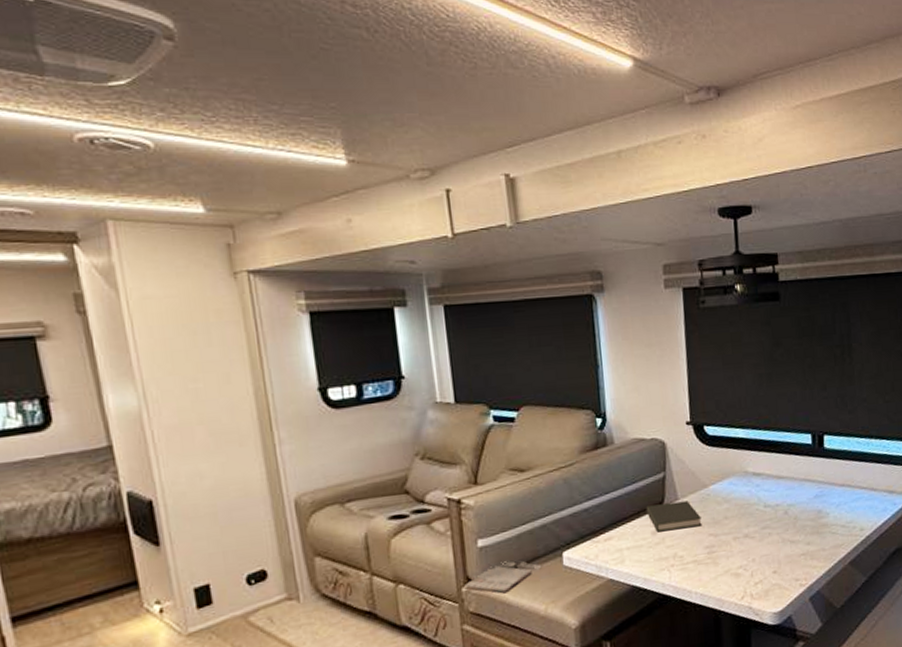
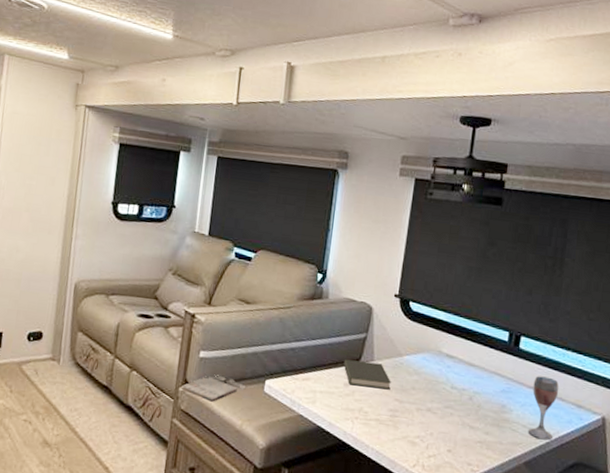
cup: none [844,470,871,535] -> present [528,376,560,440]

